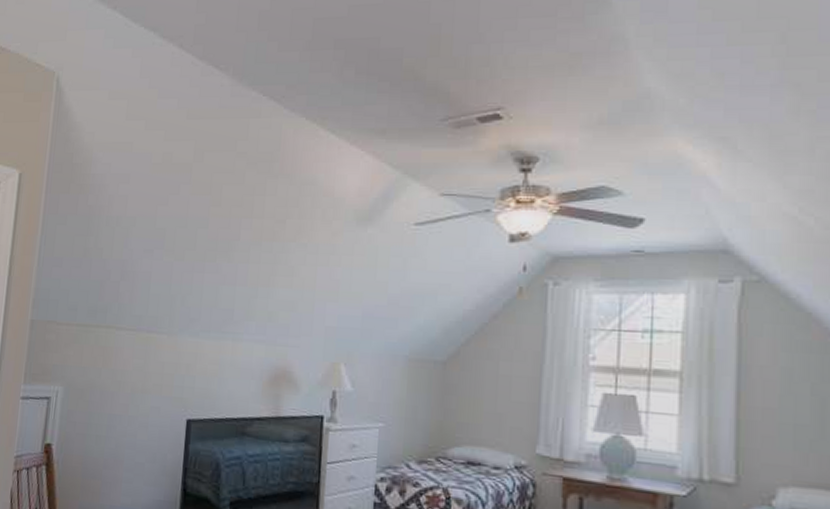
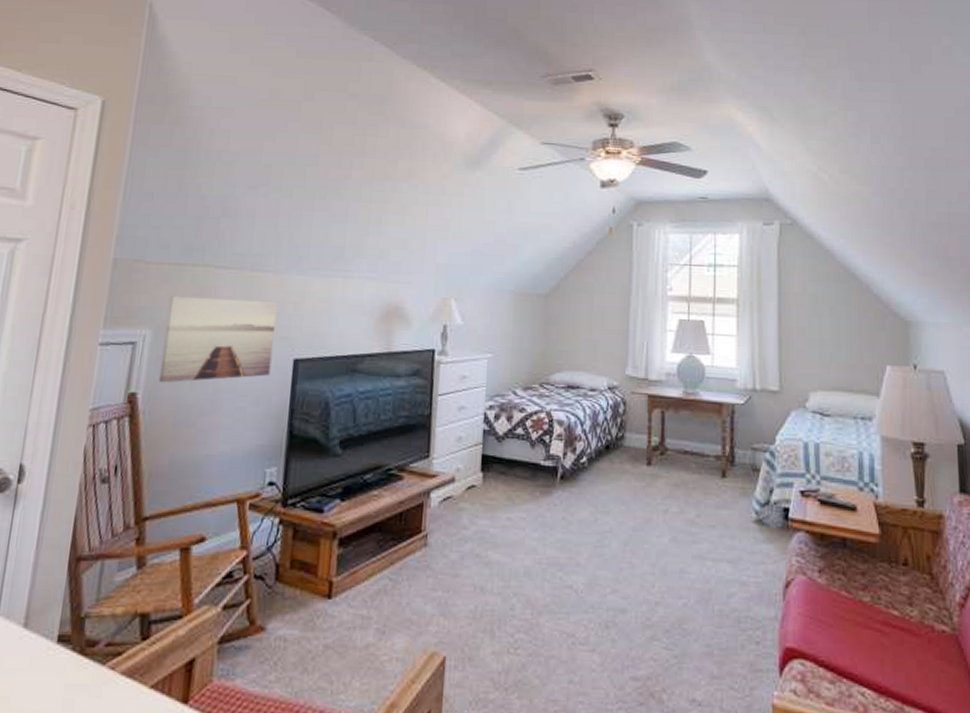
wall art: none [69,355,171,437] -> present [158,296,277,383]

